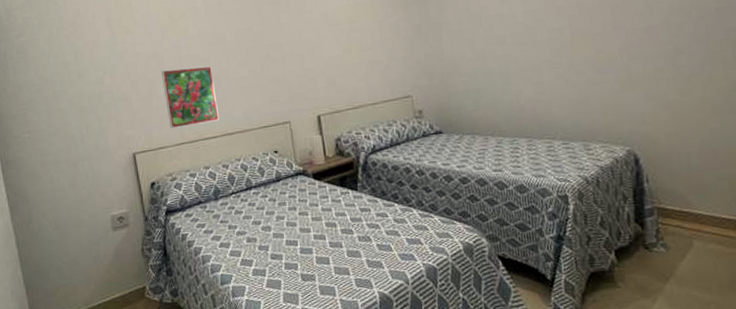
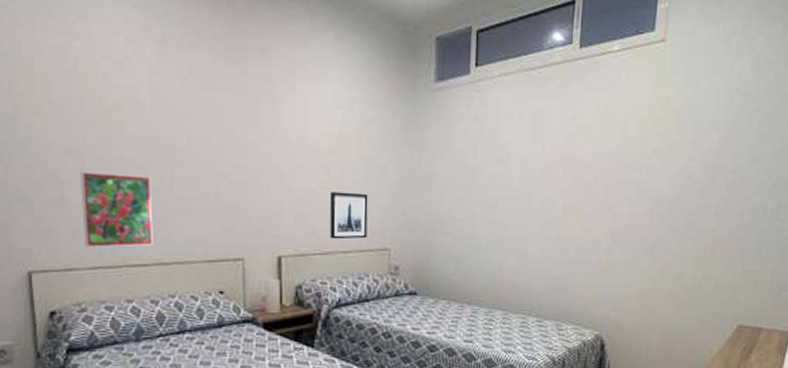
wall art: none [354,51,390,95] -> present [330,192,368,239]

